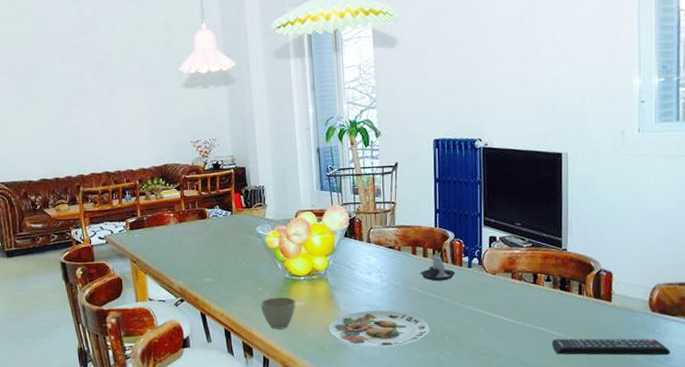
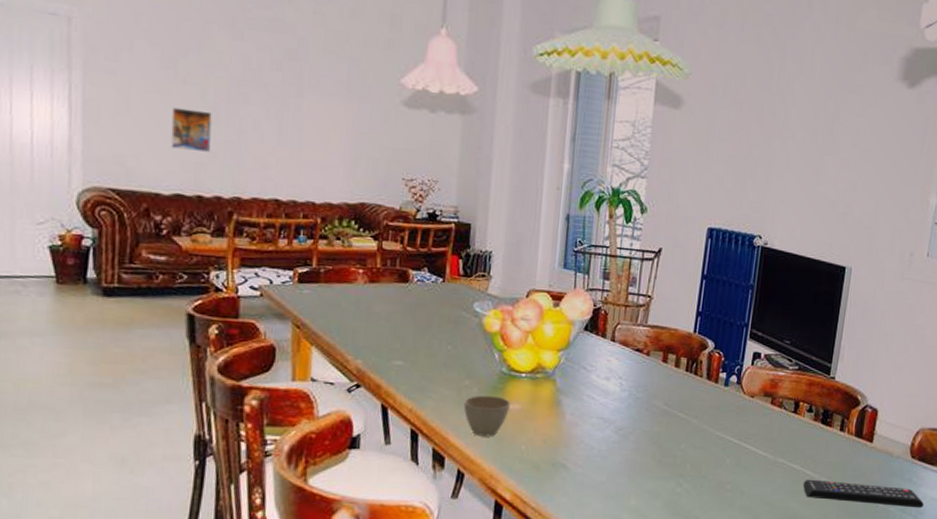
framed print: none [31,117,60,147] -> present [170,107,212,152]
plate: present [328,310,430,347] -> none [546,424,670,471]
candle: present [420,250,456,282] -> none [668,361,710,399]

